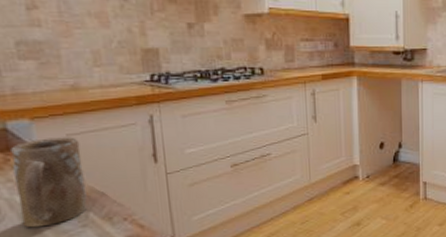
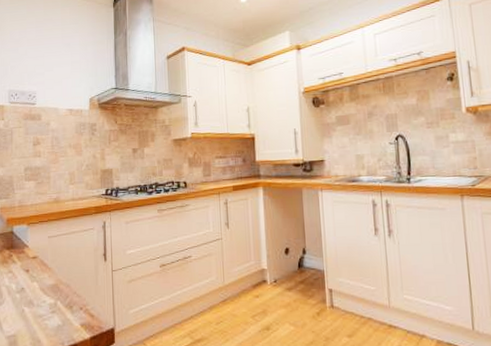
mug: present [10,137,87,228] -> none [13,238,57,311]

